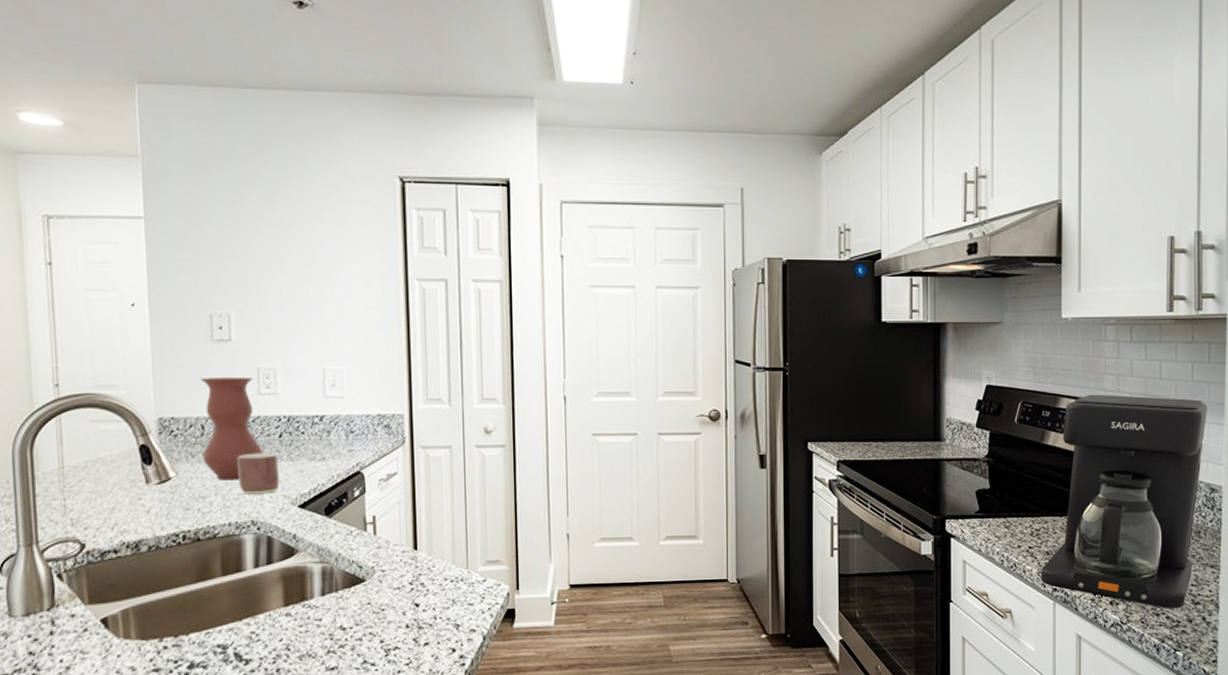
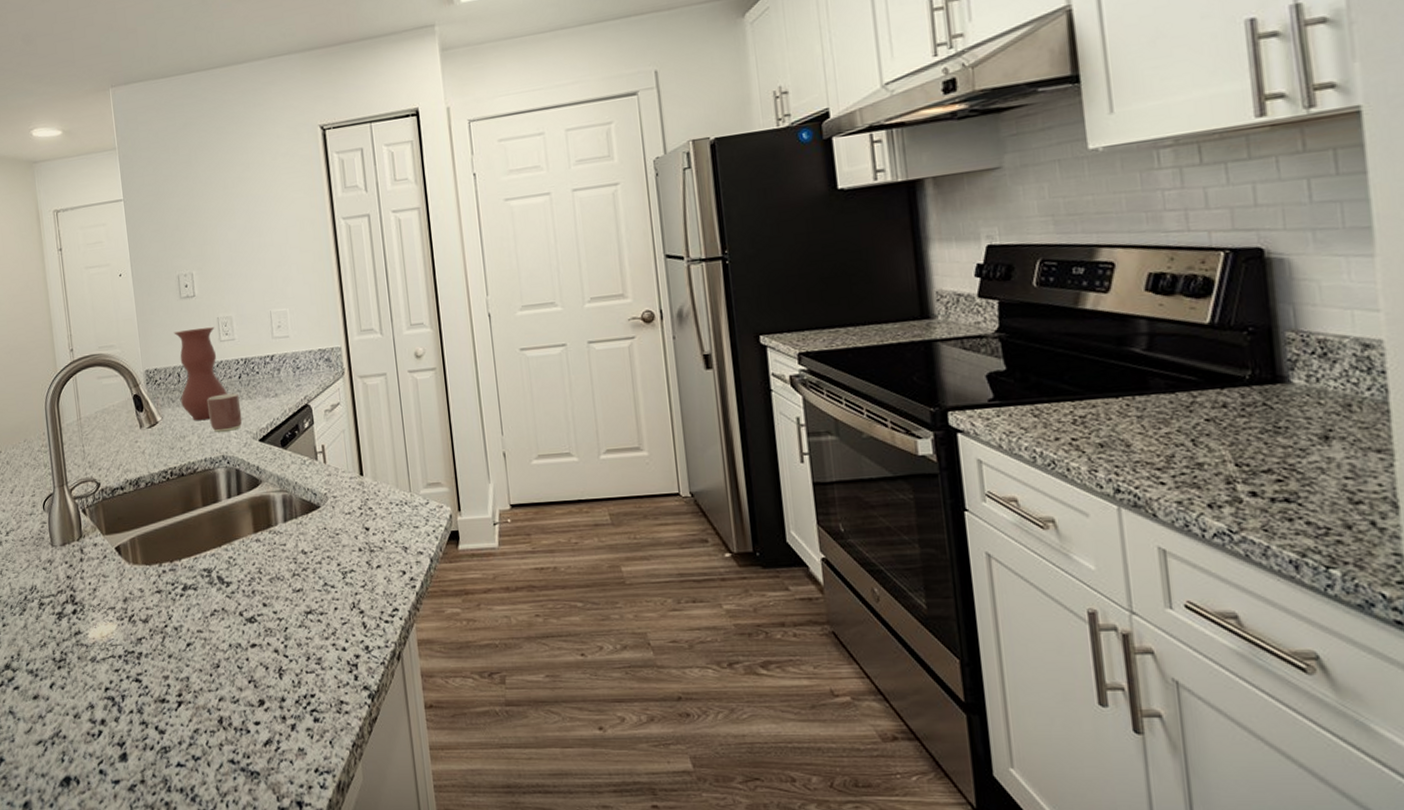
coffee maker: present [1040,394,1207,609] -> none [1093,226,1344,512]

